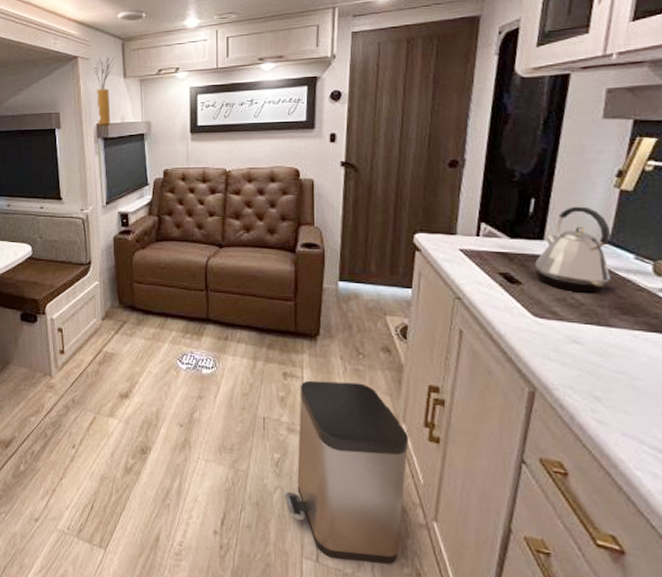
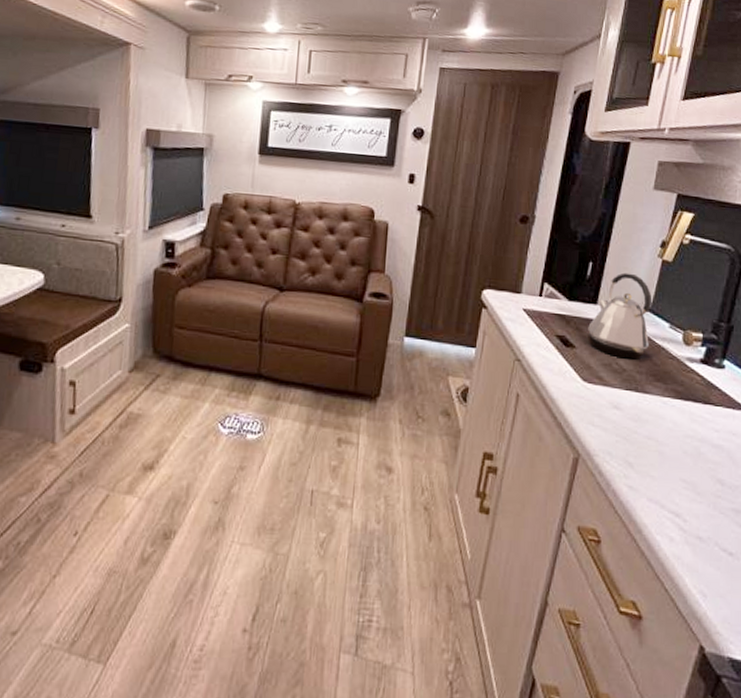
vase: present [93,57,114,126] -> none [148,48,176,134]
pedal bin: present [285,380,408,564] -> none [327,447,460,650]

